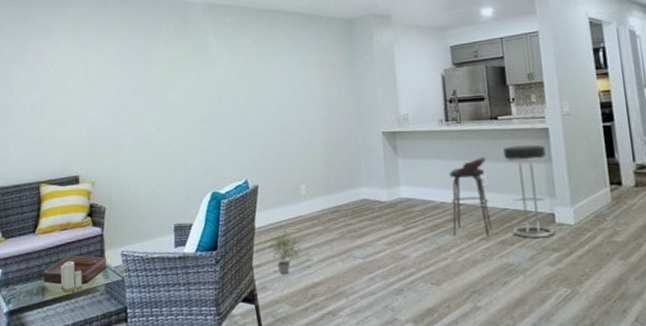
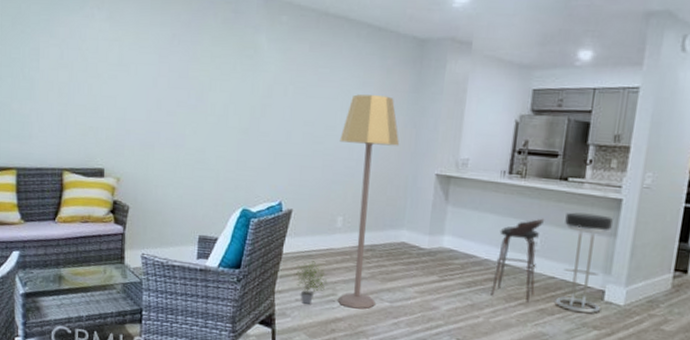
decorative tray: present [43,255,107,285] -> none [61,249,126,280]
candle: present [61,260,83,293] -> none [78,254,100,286]
lamp: none [291,71,349,271] -> present [337,94,399,309]

